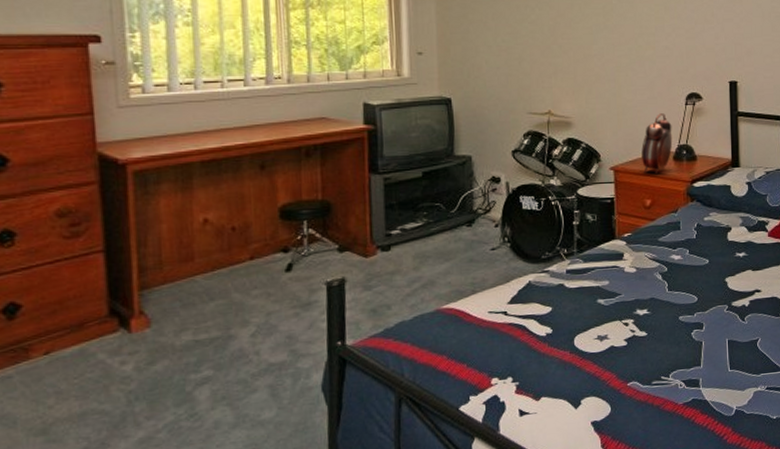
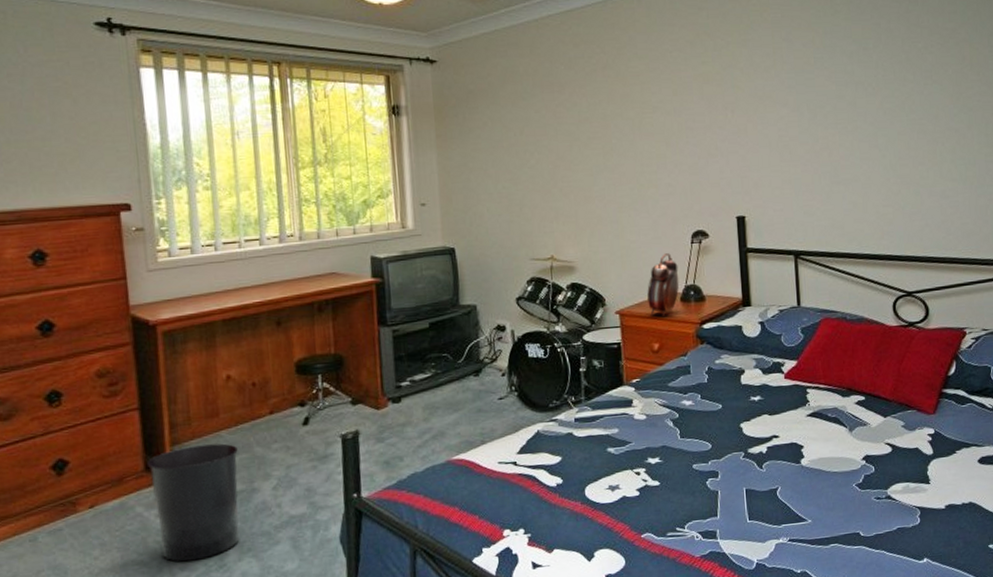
waste bin: none [111,289,214,411] -> present [146,443,240,562]

